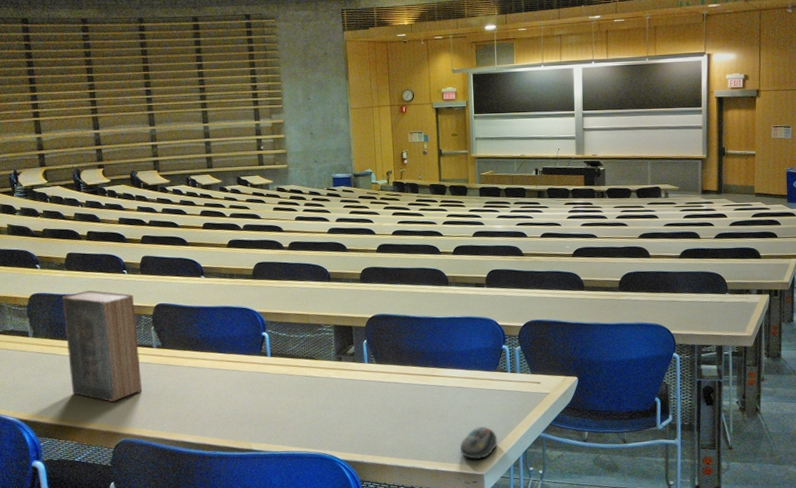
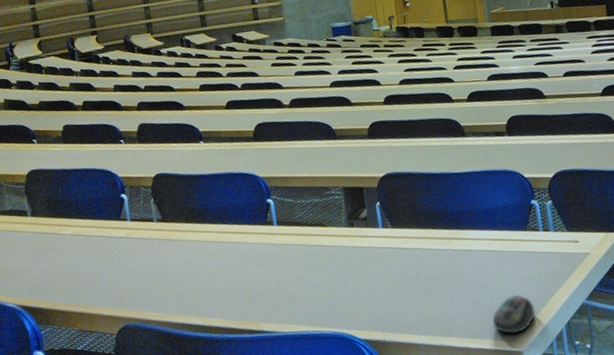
book: present [62,290,142,403] -> none [59,163,144,284]

